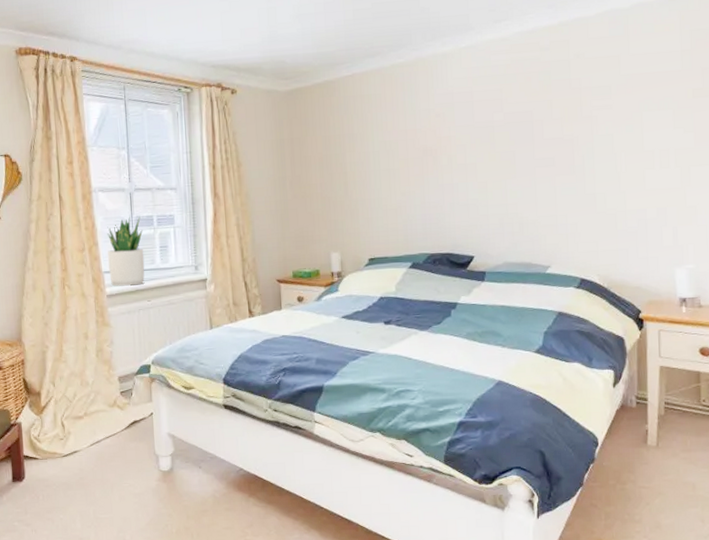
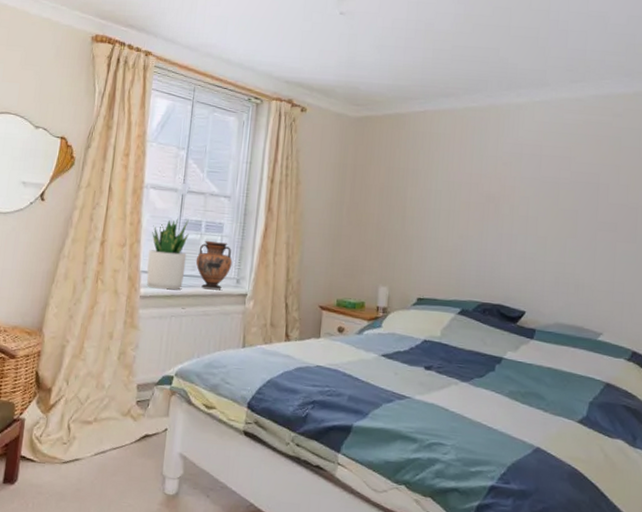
vase: none [153,233,189,280] -> present [195,240,233,291]

